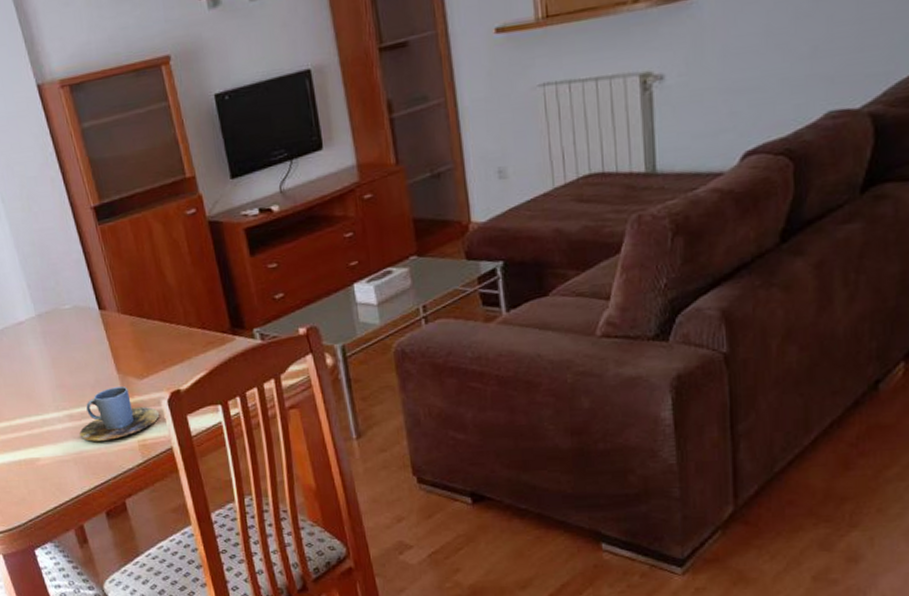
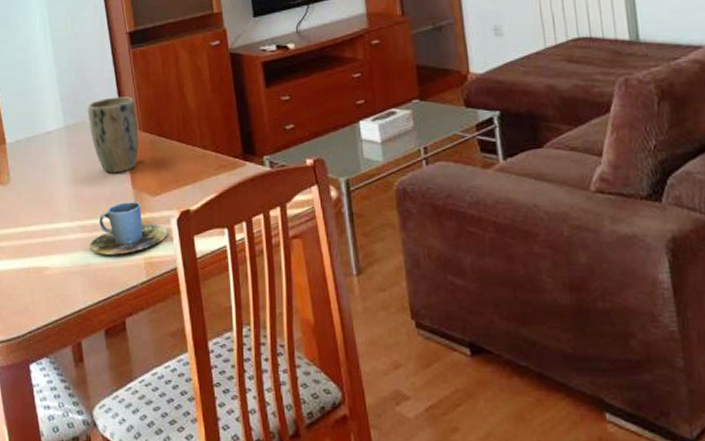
plant pot: none [58,278,120,360] -> present [88,97,139,174]

